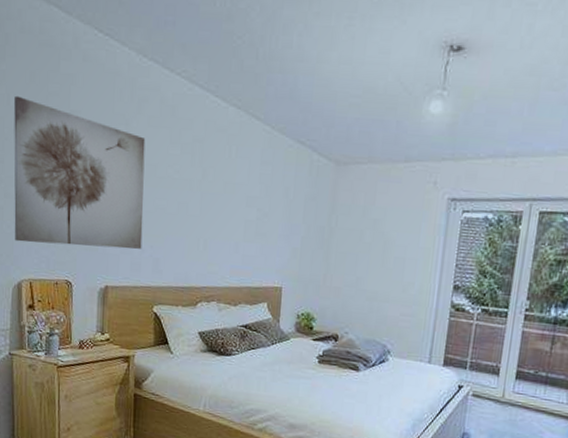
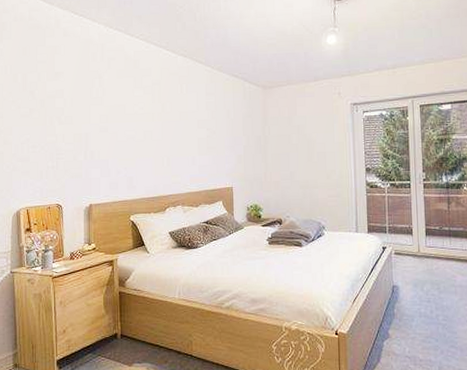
wall art: present [14,95,146,250] -> none [11,66,118,178]

